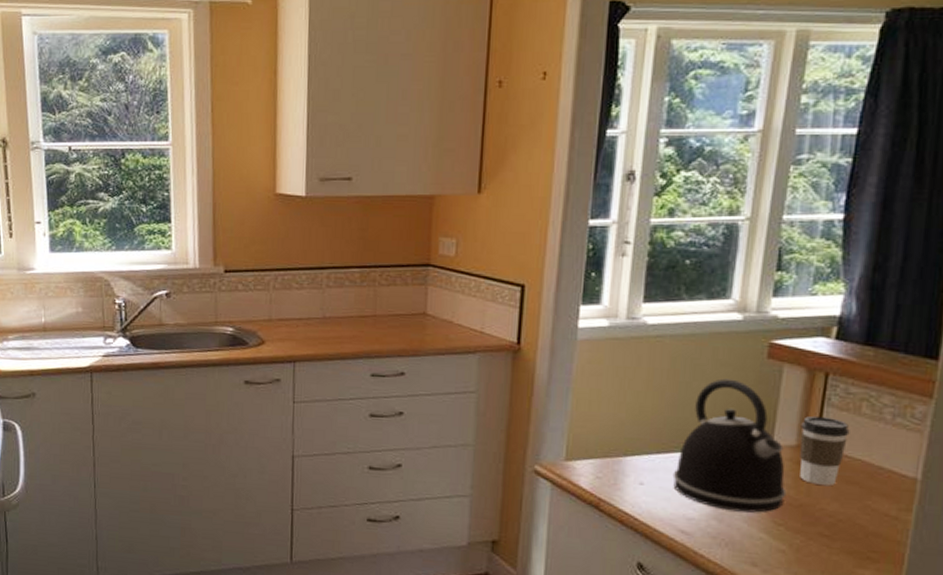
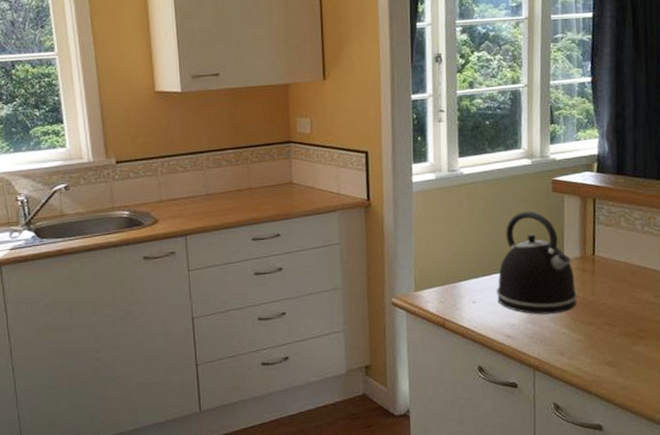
coffee cup: present [800,415,850,485] -> none [581,232,615,285]

